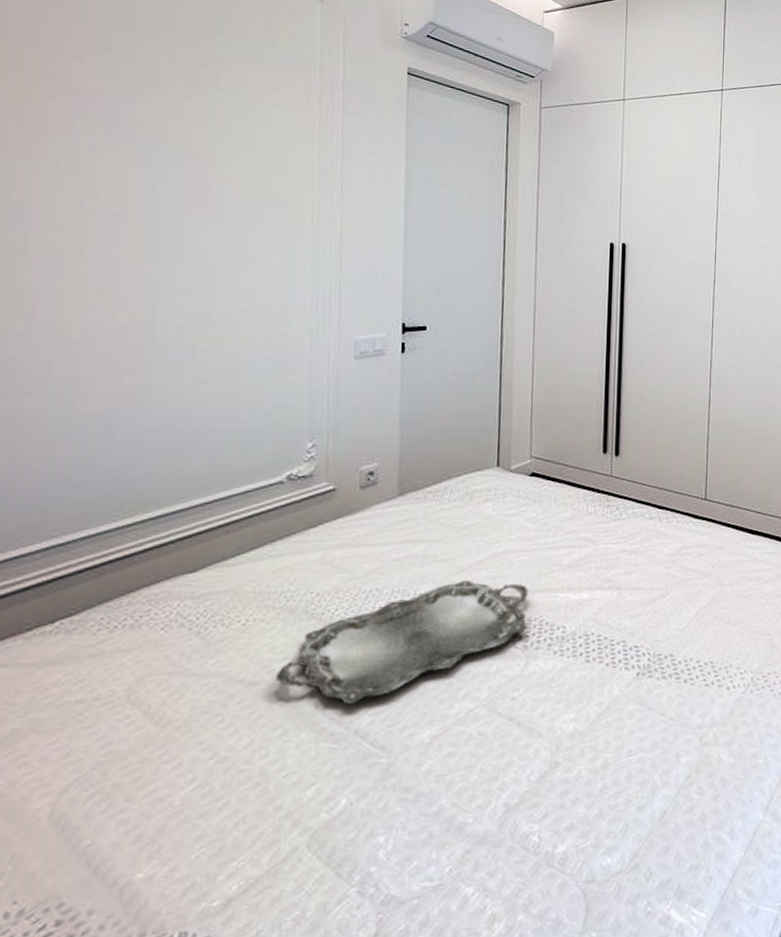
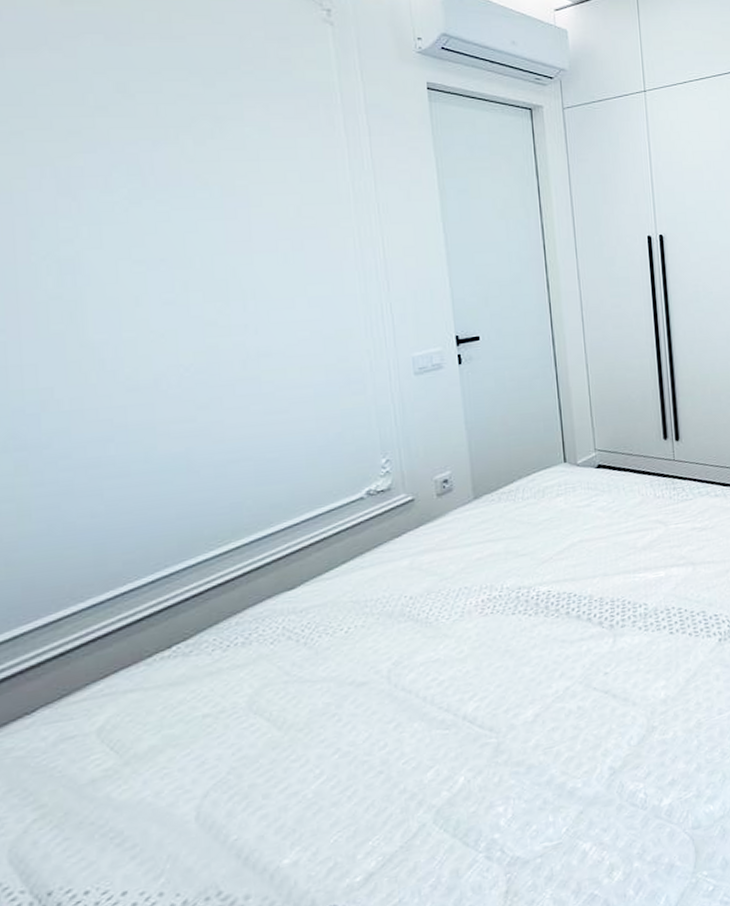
serving tray: present [276,579,528,705] -> none [383,569,611,694]

